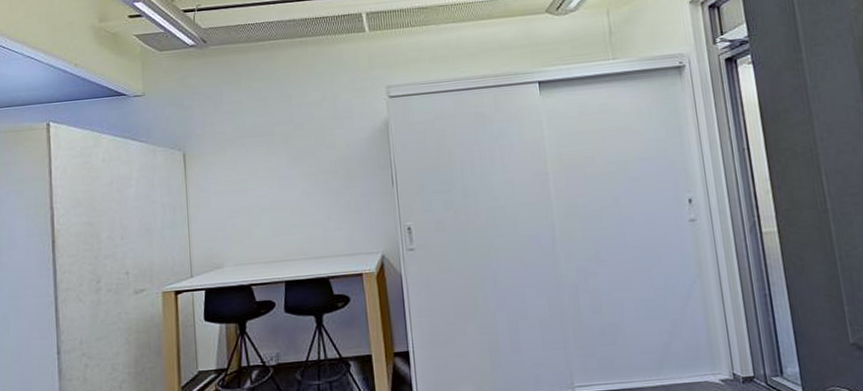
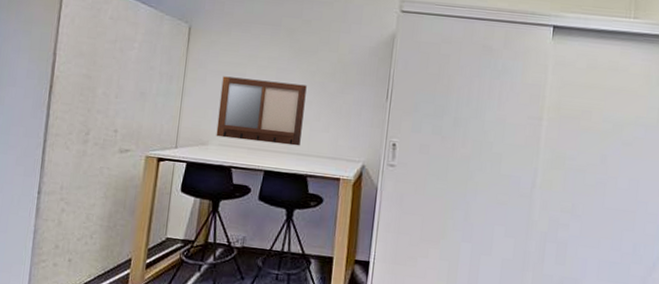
writing board: none [226,187,316,257] -> present [216,76,307,146]

